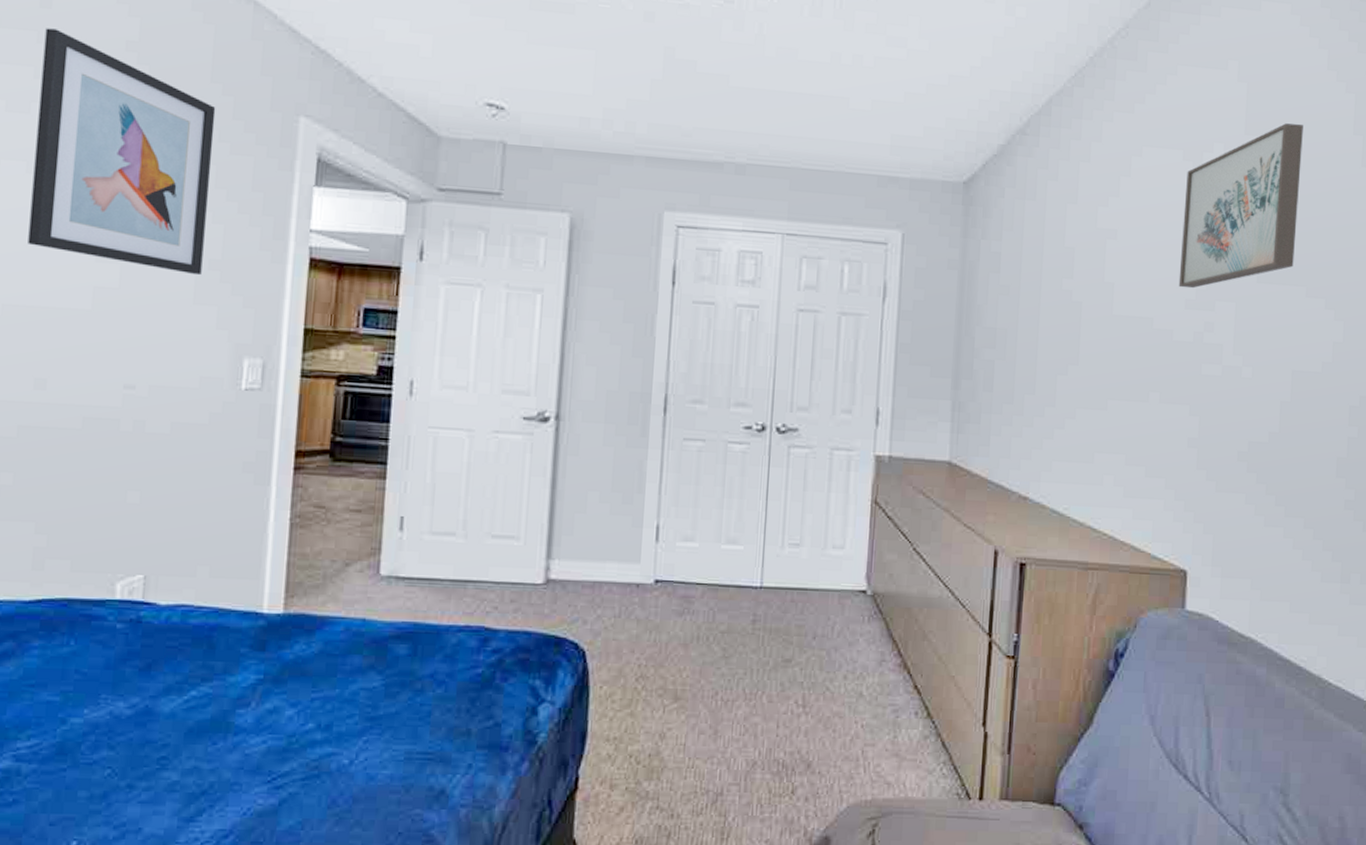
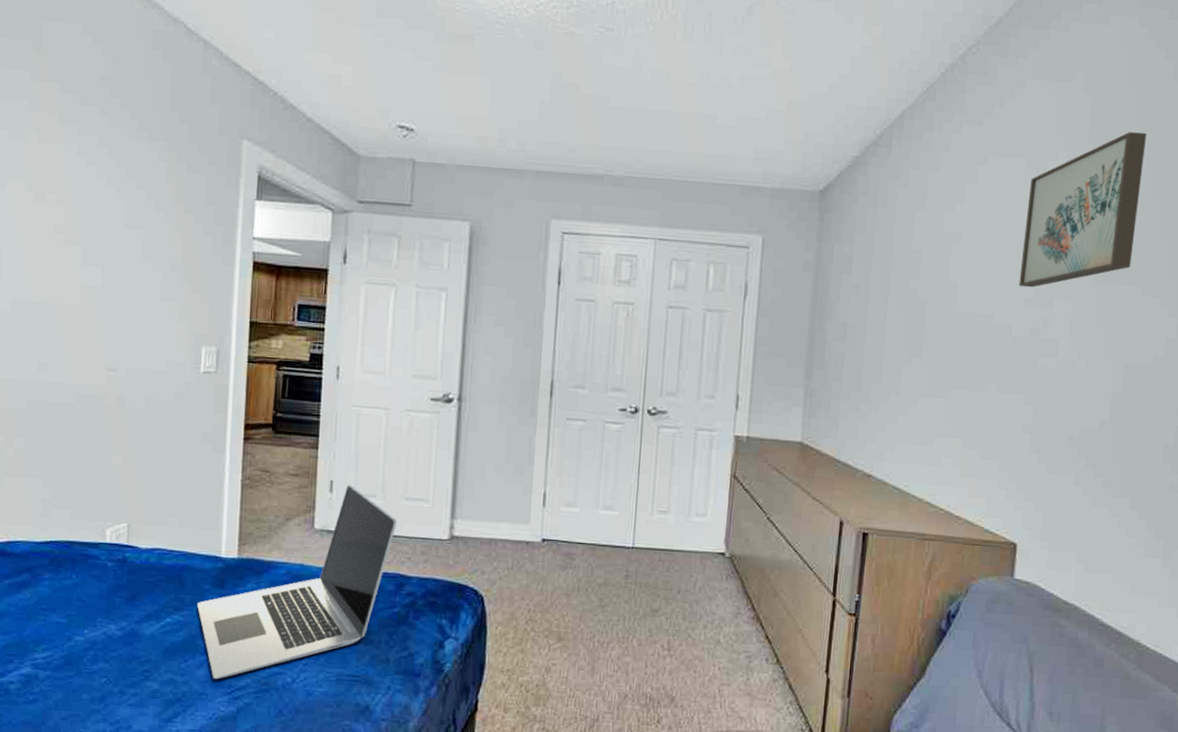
wall art: present [28,28,216,276] -> none [29,67,175,277]
laptop: none [231,520,482,766] -> present [197,484,398,680]

